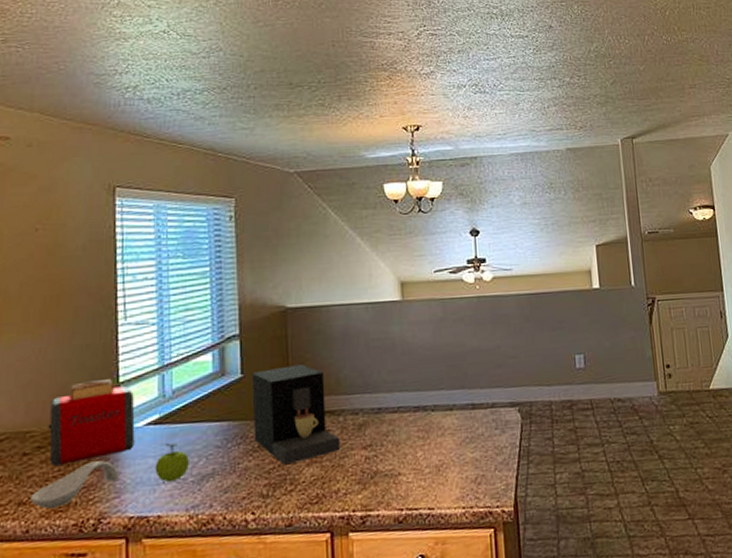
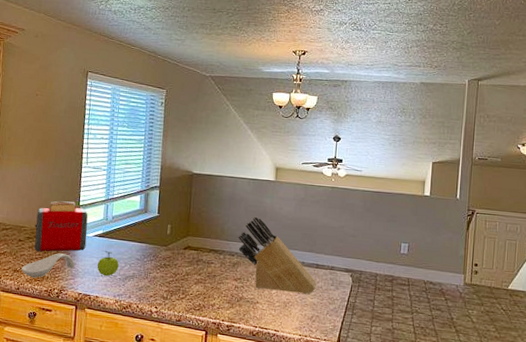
coffee maker: present [251,364,341,465] -> none [162,213,220,281]
knife block: none [361,353,476,455] -> present [238,216,317,295]

